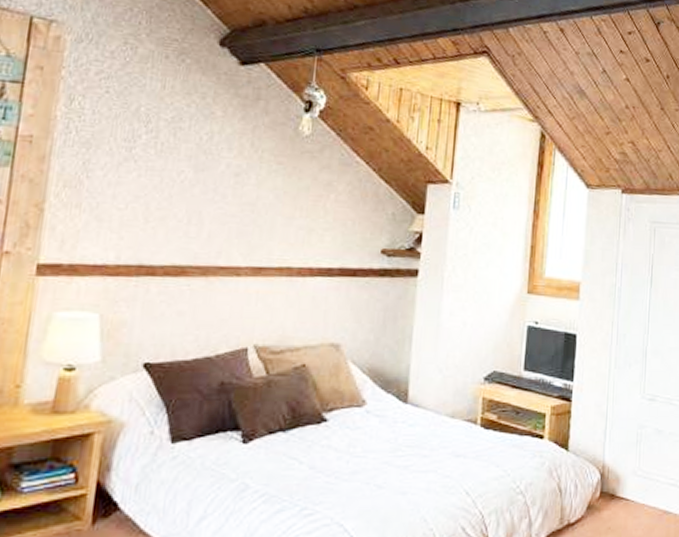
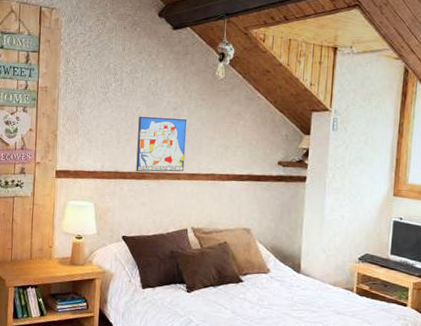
wall art: none [171,183,255,265] -> present [136,116,187,172]

